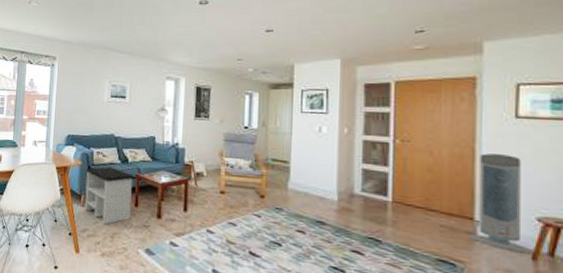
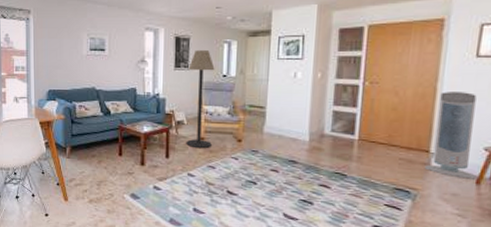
side table: present [84,166,134,225] -> none [70,119,117,174]
floor lamp: none [205,101,236,204] -> present [186,50,215,149]

